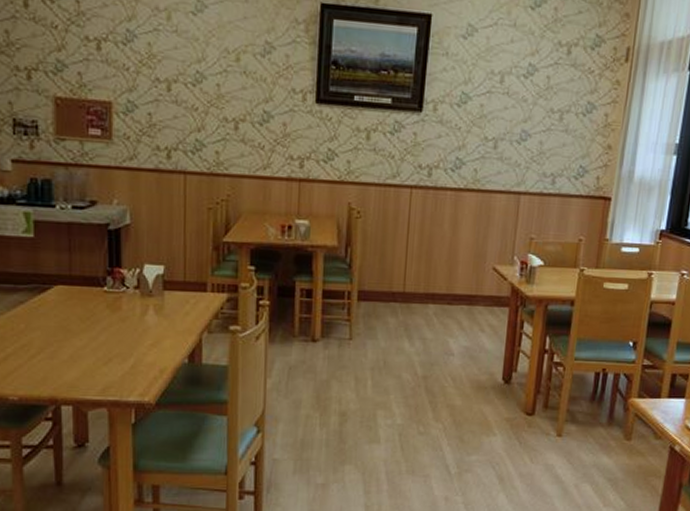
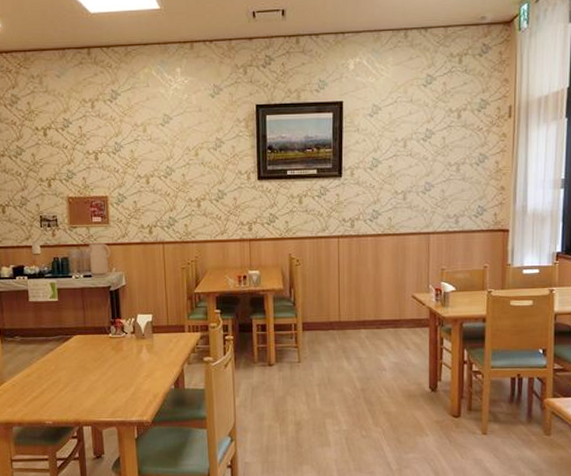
water jug: none [81,164,112,212] -> present [89,243,110,278]

